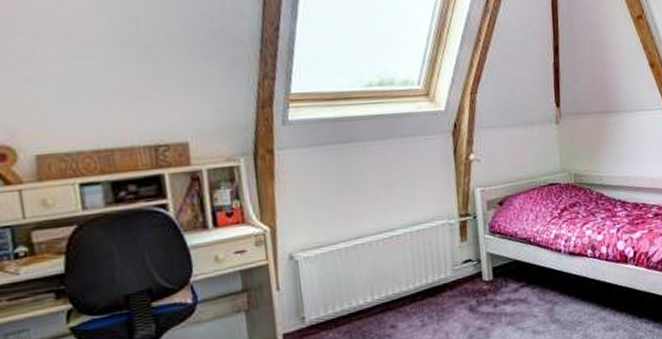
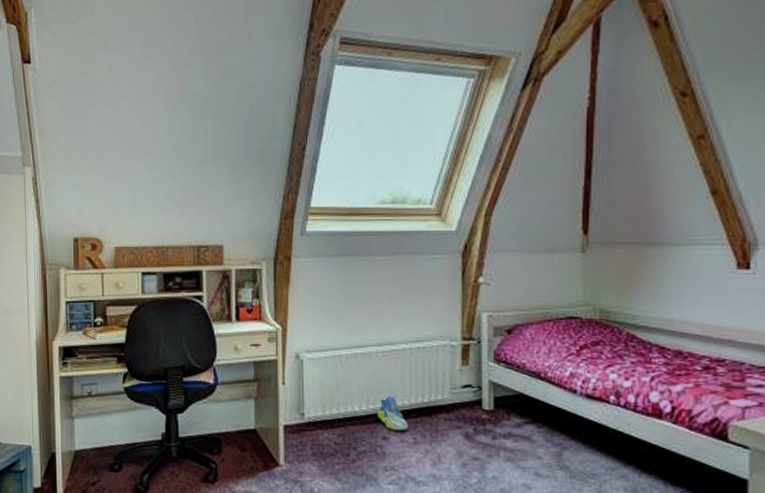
sneaker: none [383,282,416,318] -> present [377,396,409,431]

